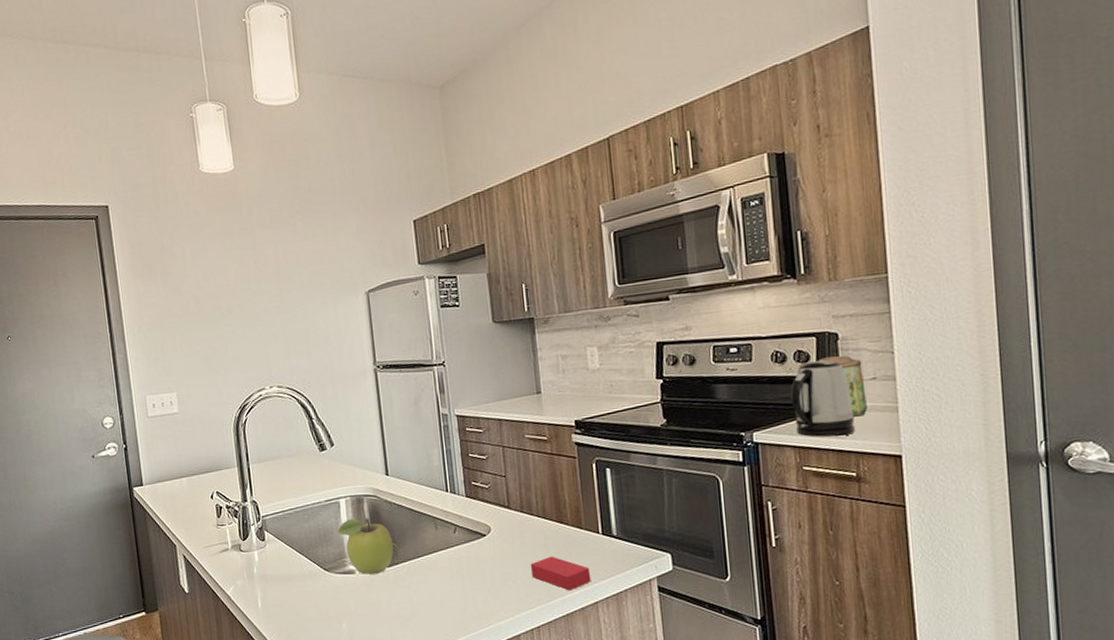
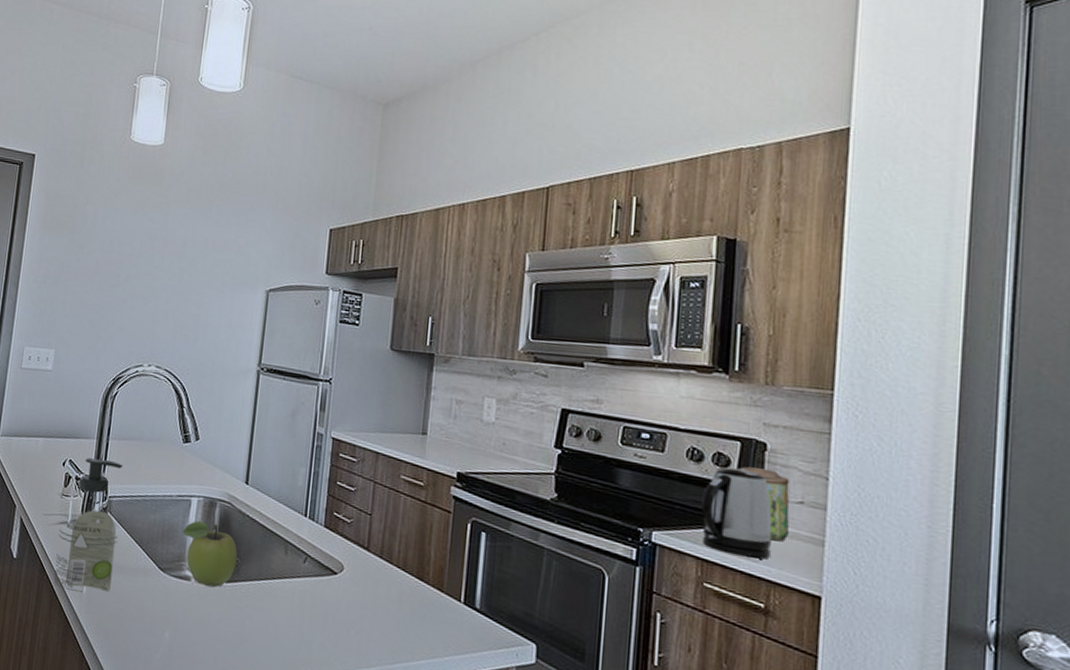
soap dispenser: none [223,483,284,609] -> present [54,458,123,593]
sponge: present [530,556,591,591] -> none [377,613,443,658]

